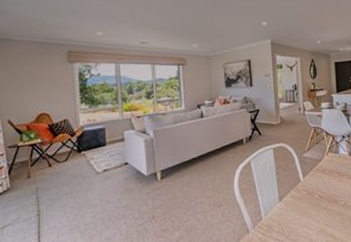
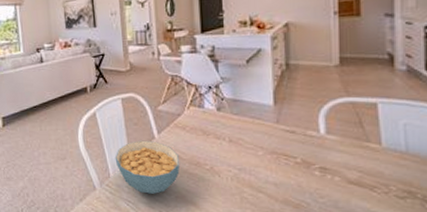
cereal bowl: none [266,183,321,231] -> present [115,140,180,194]

